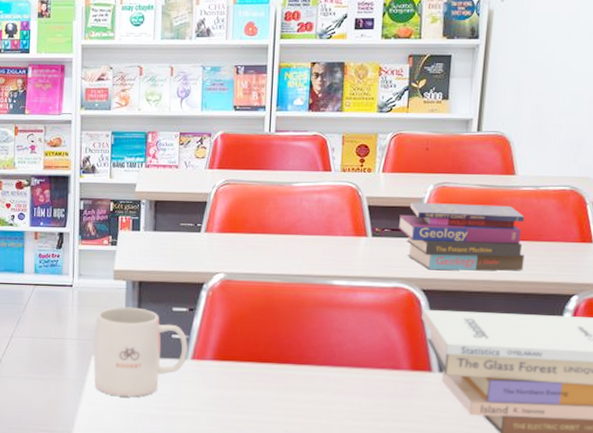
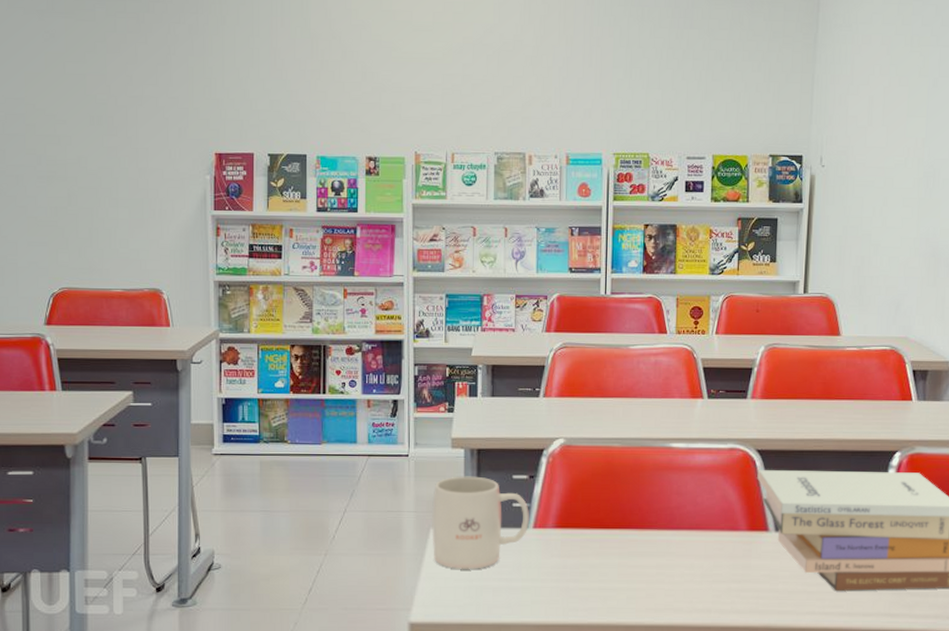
books: present [397,202,525,271] -> none [732,364,851,431]

